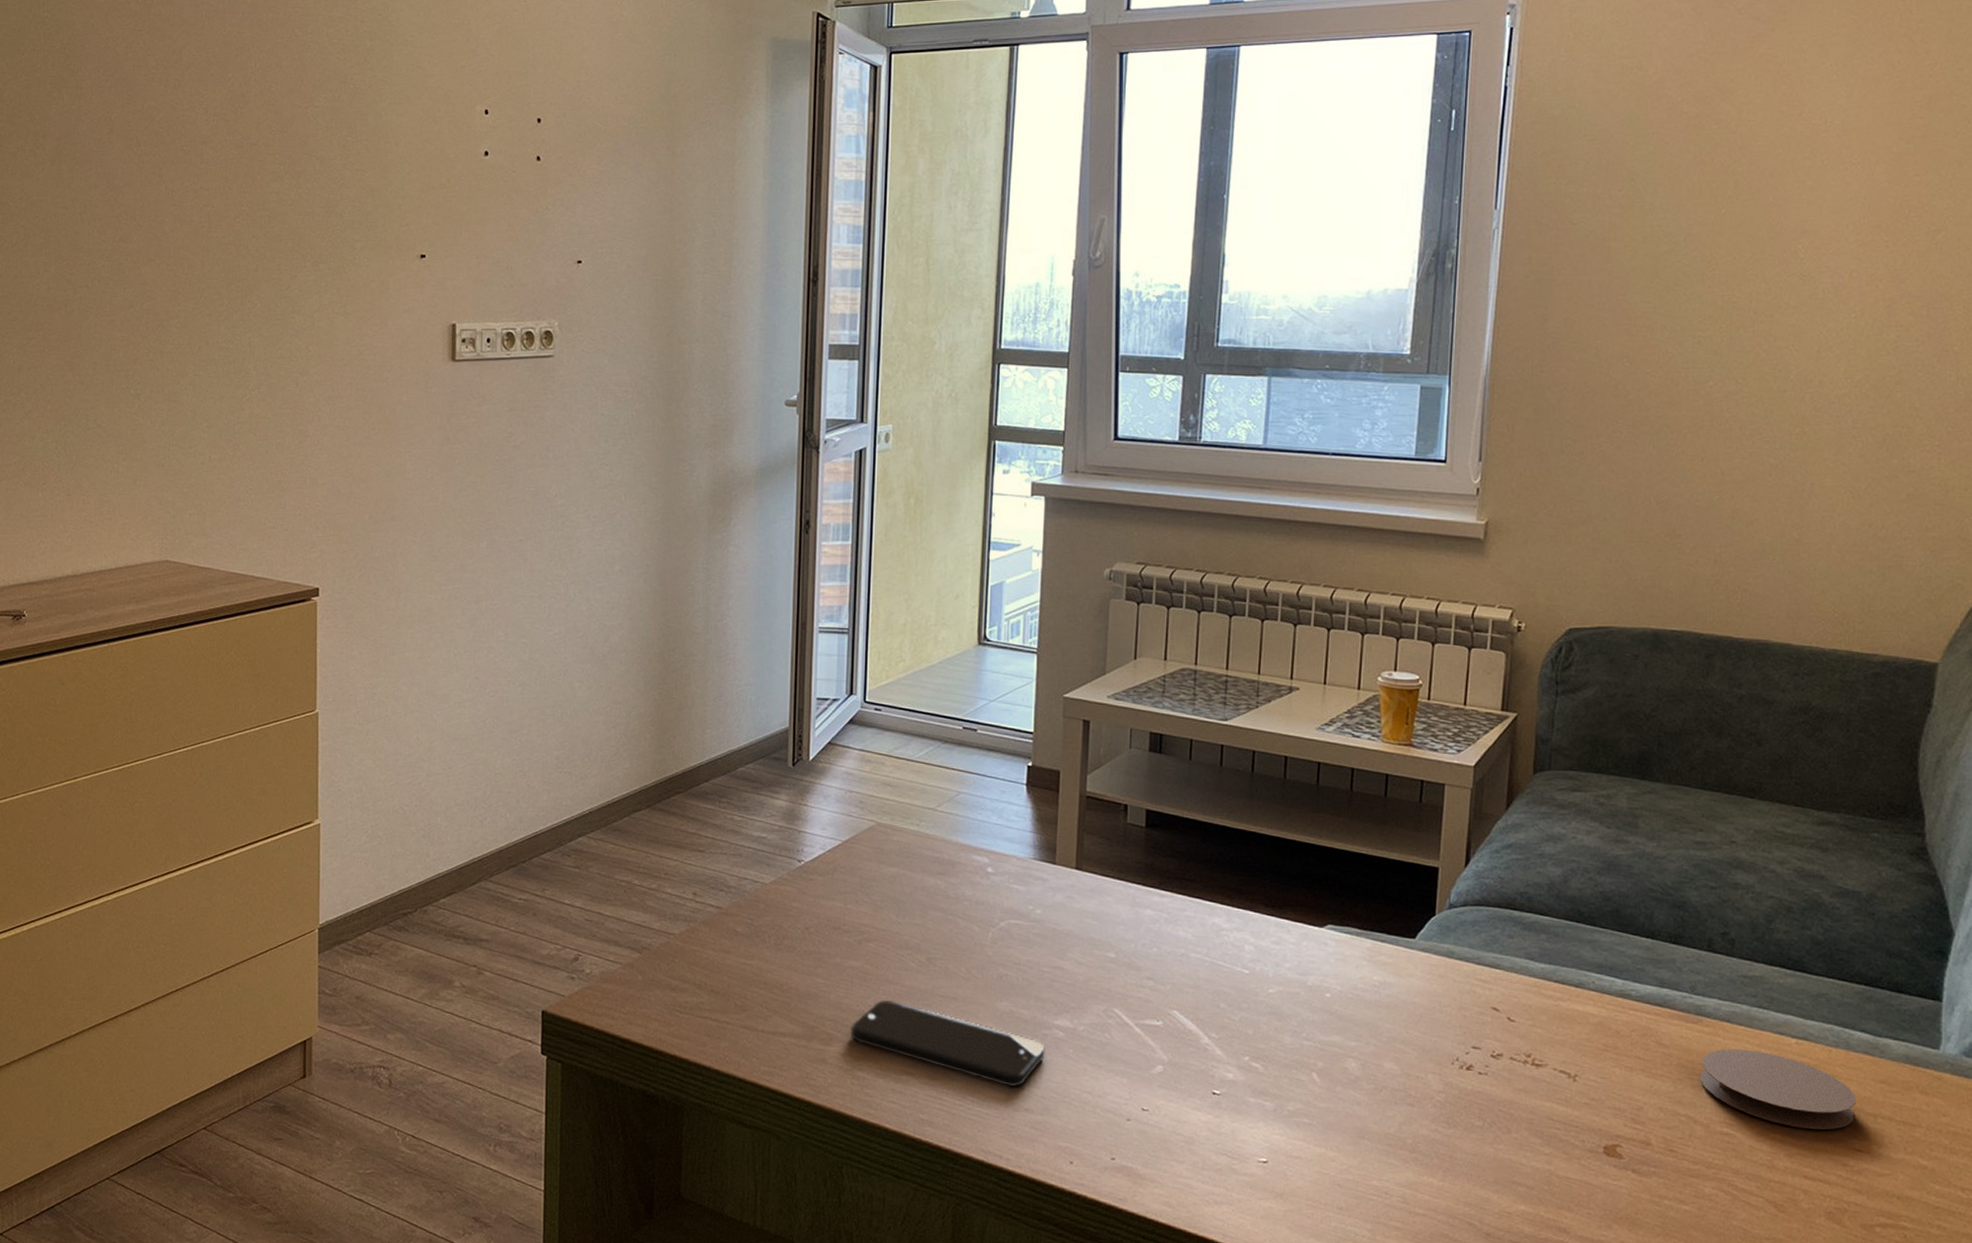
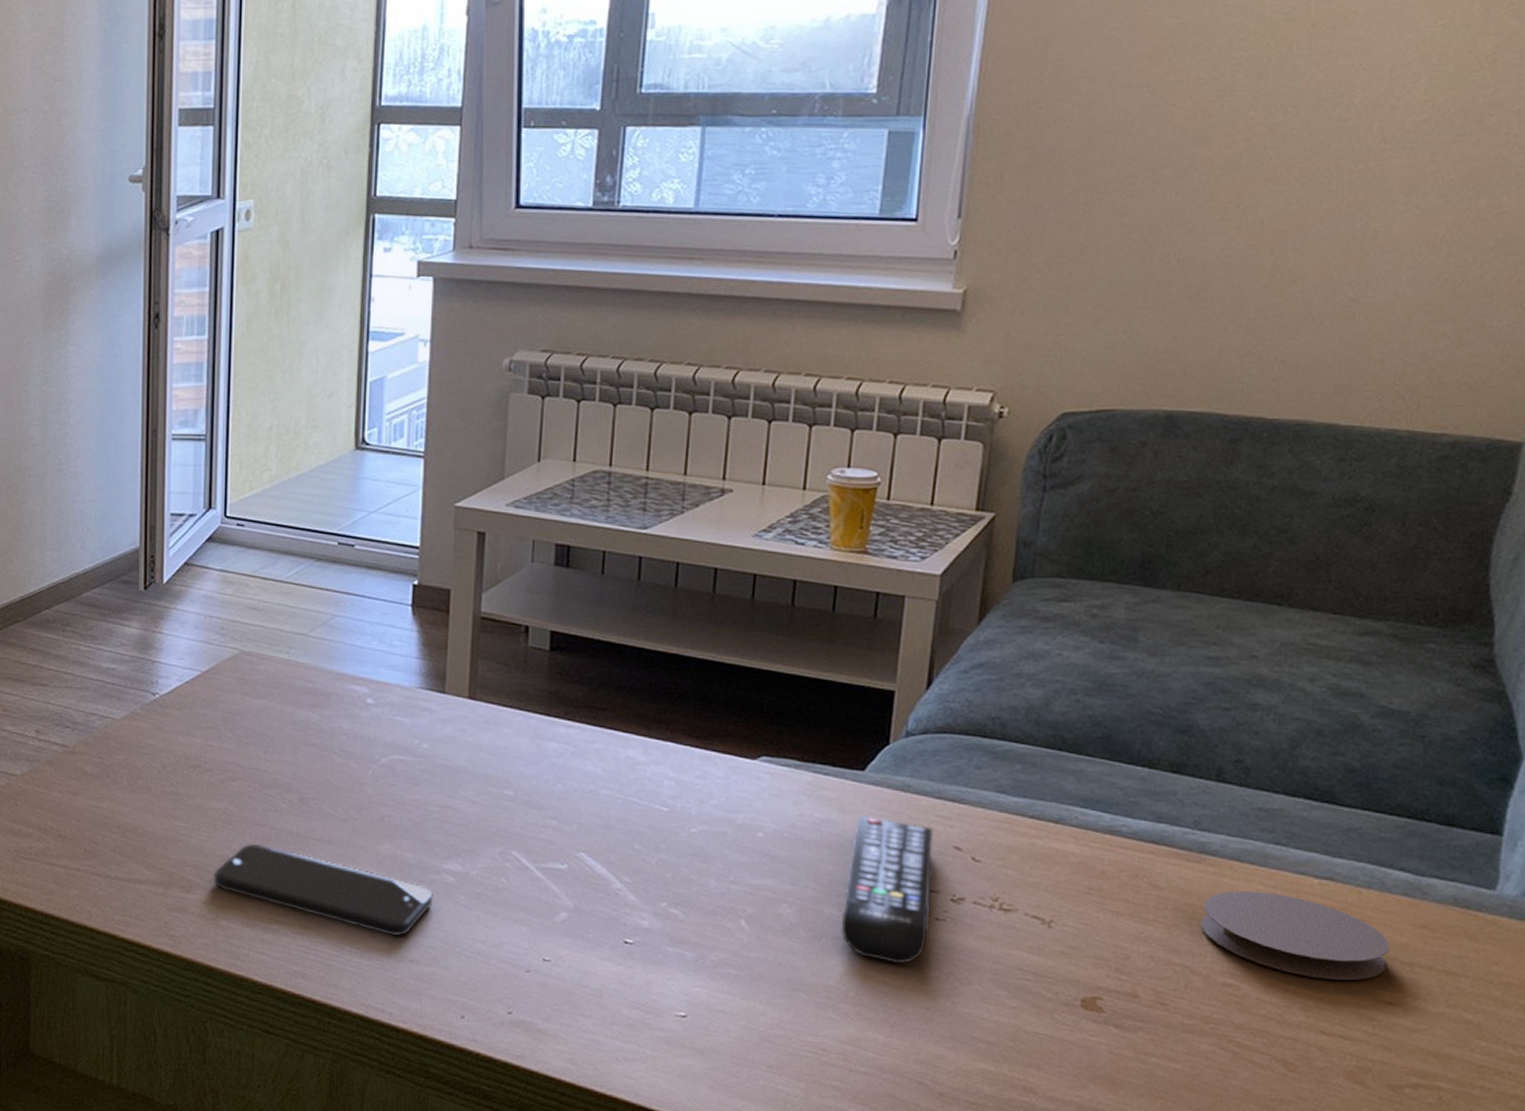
remote control: none [1399,978,1475,1114] -> present [841,815,934,963]

